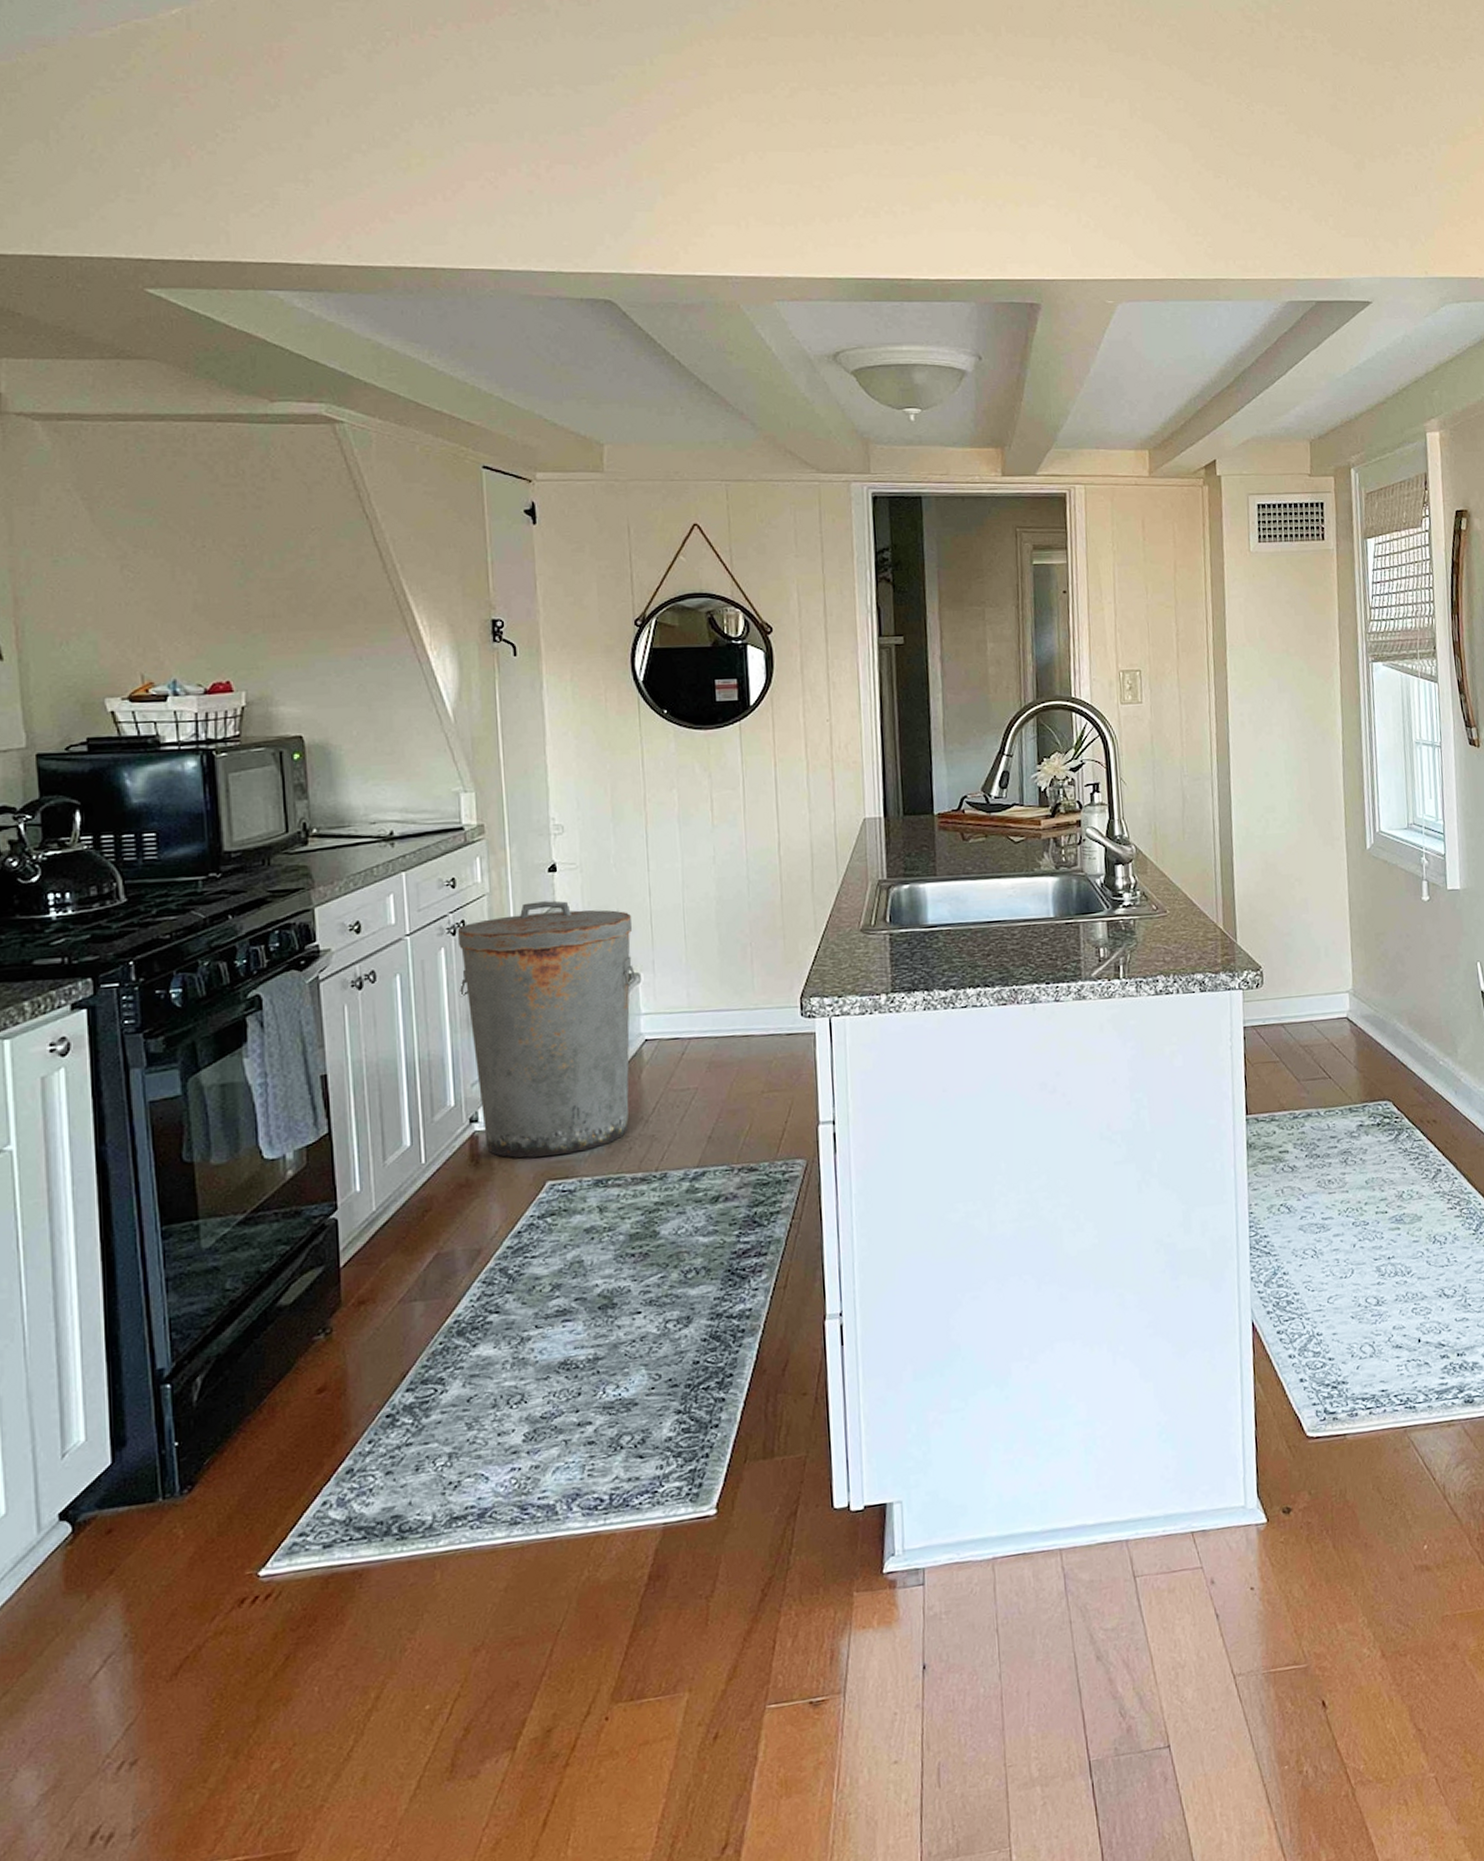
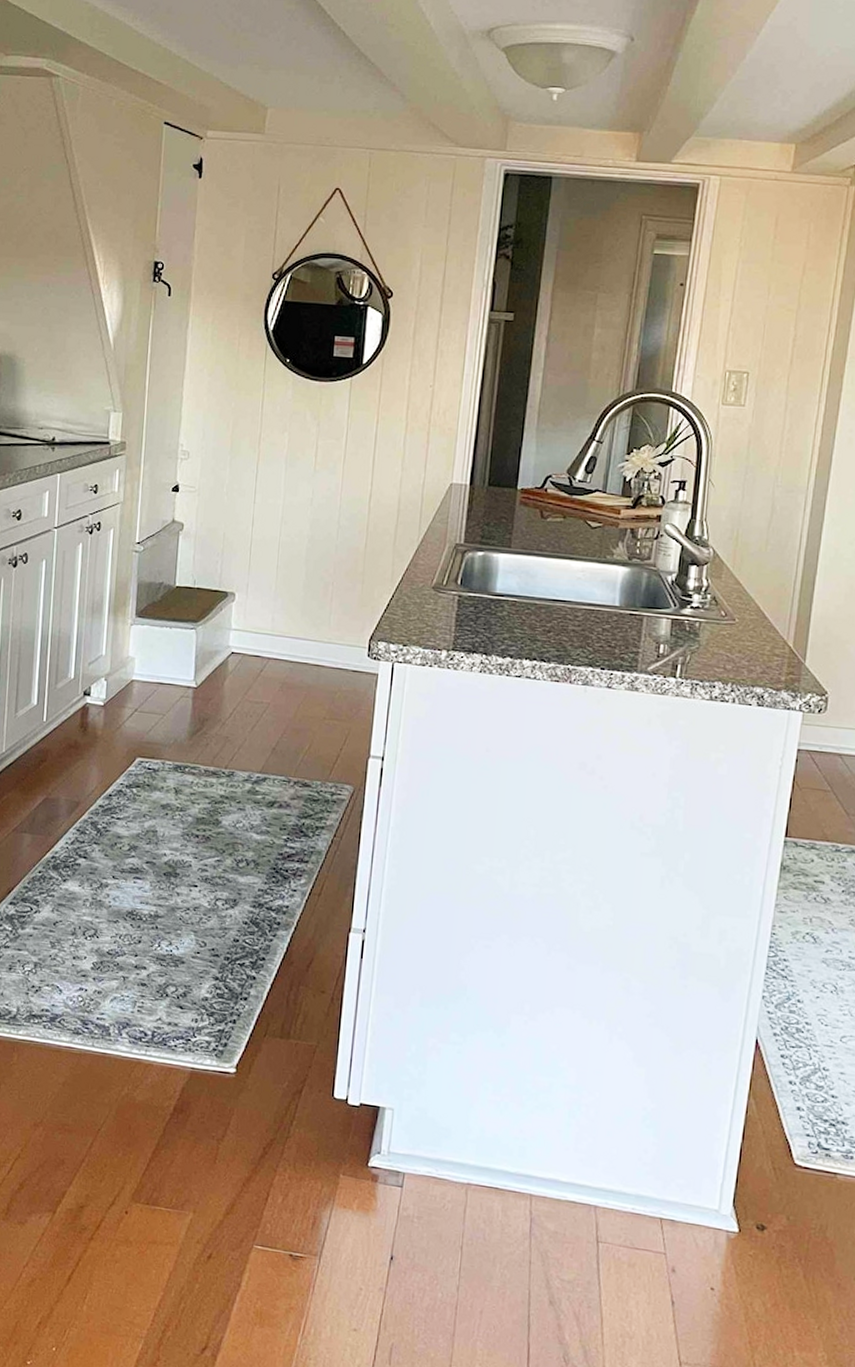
trash can: present [457,900,636,1158] -> none [88,515,235,738]

